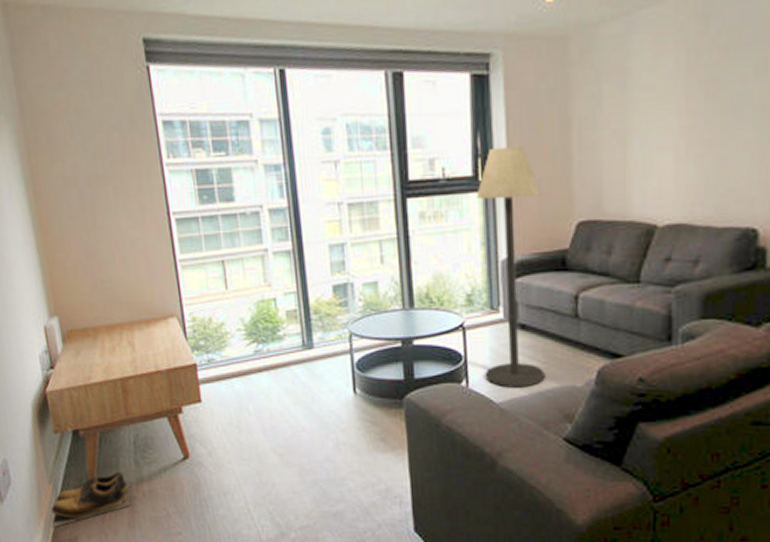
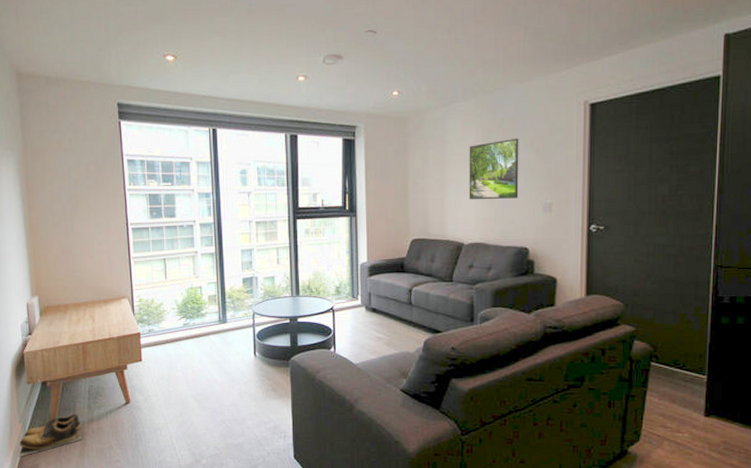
floor lamp: present [476,146,545,388] -> none [344,187,389,353]
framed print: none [665,58,745,160] -> present [469,138,519,200]

